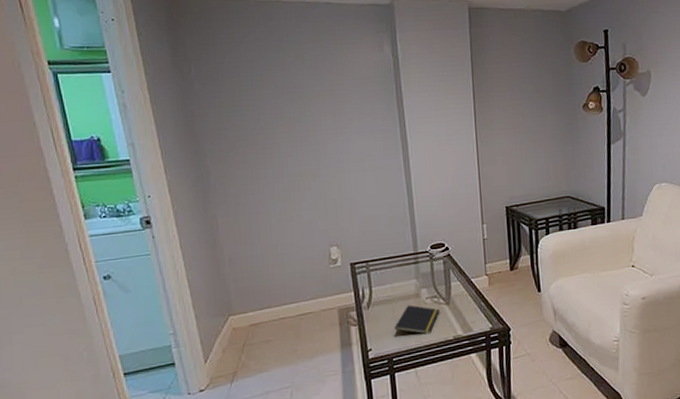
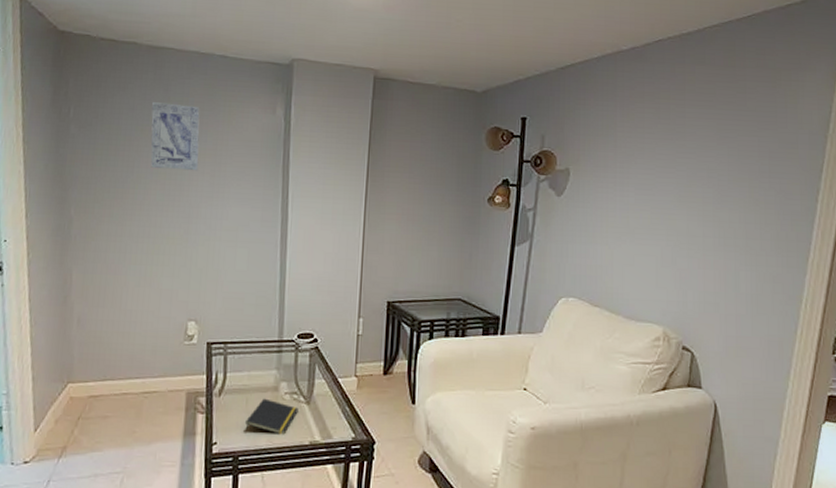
wall art: none [268,52,320,113] -> present [150,102,200,171]

